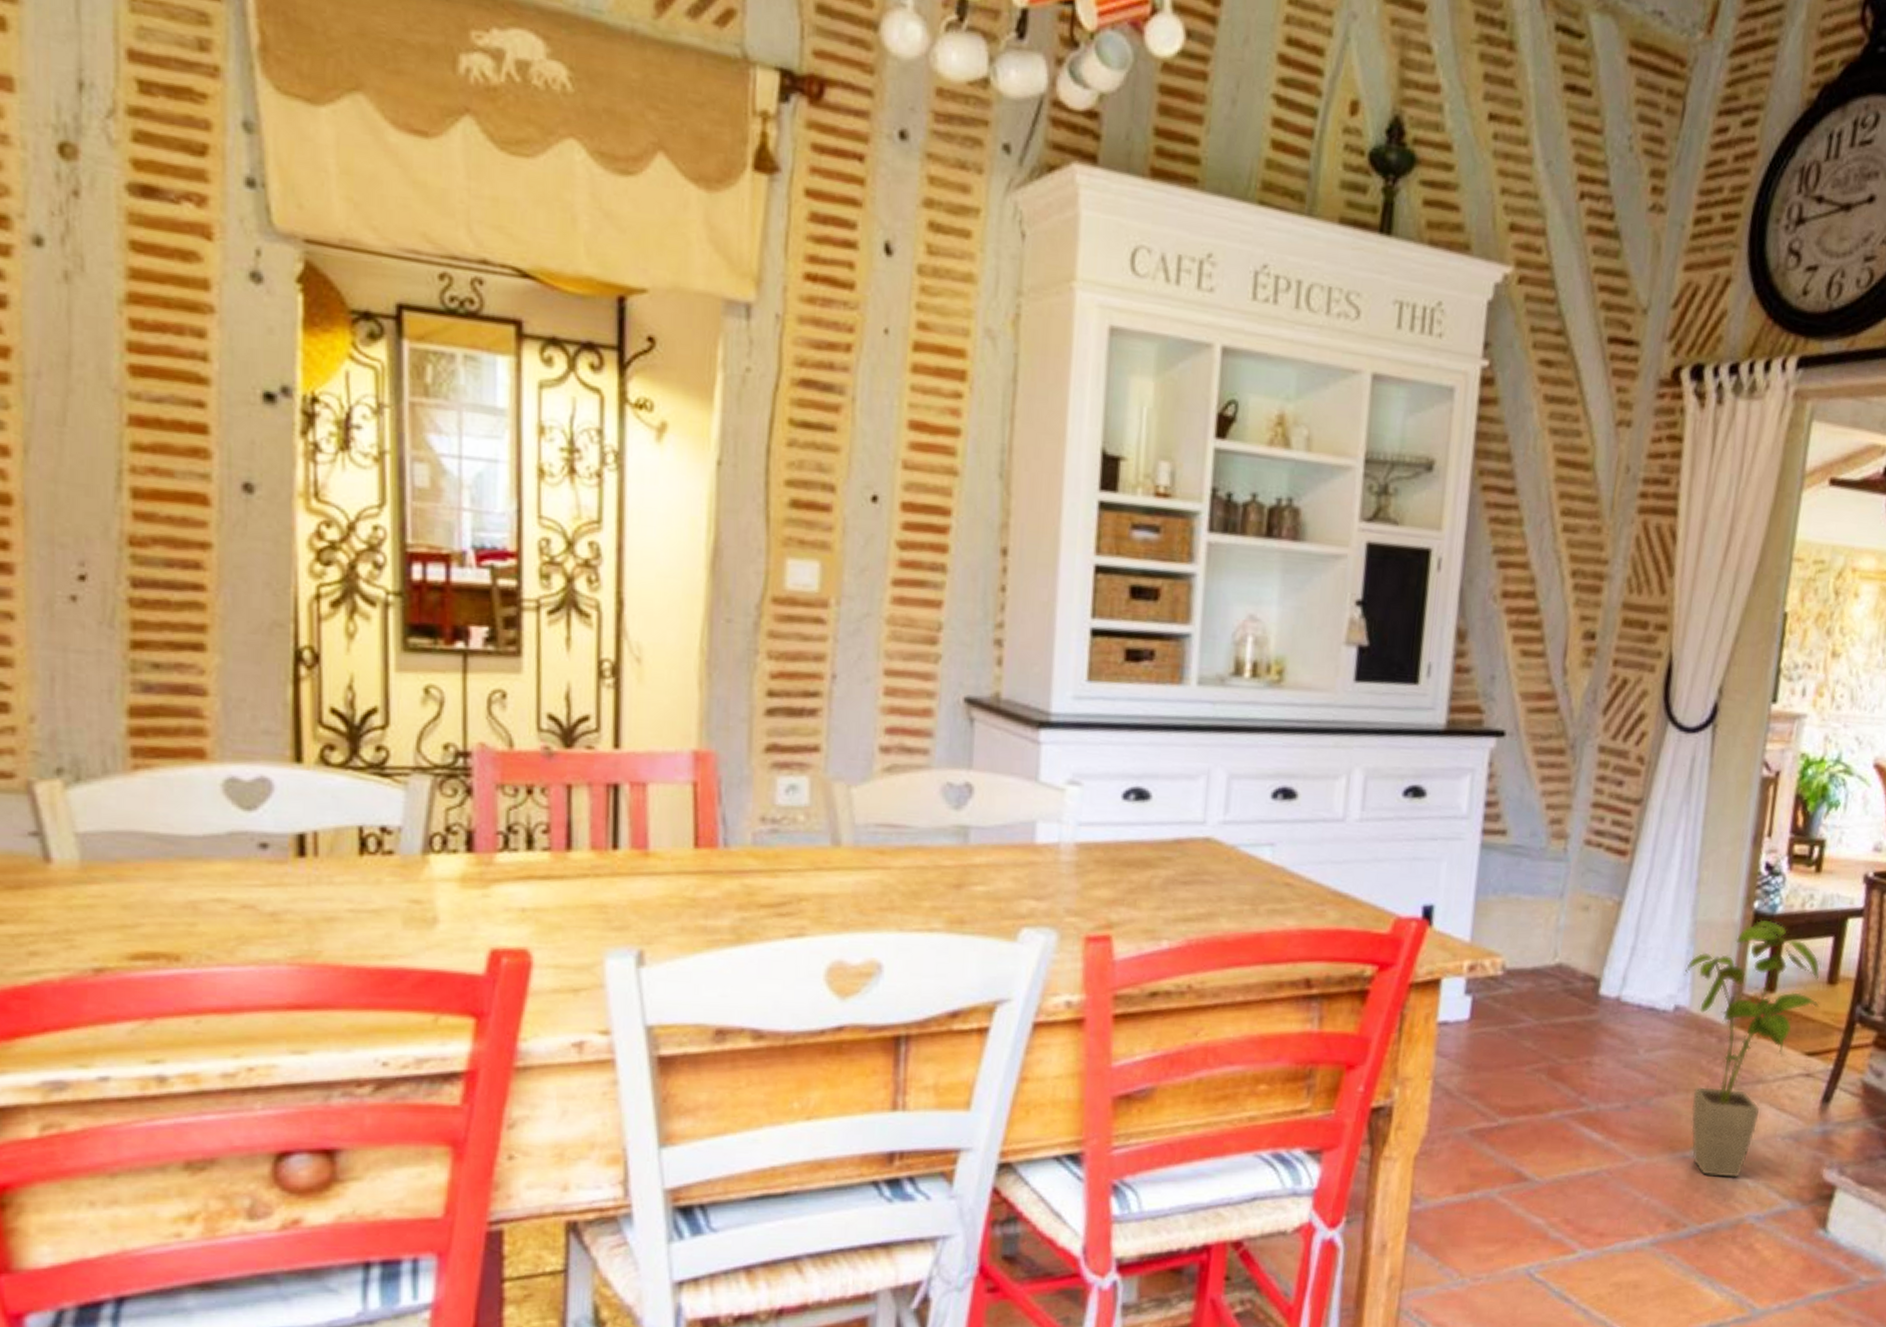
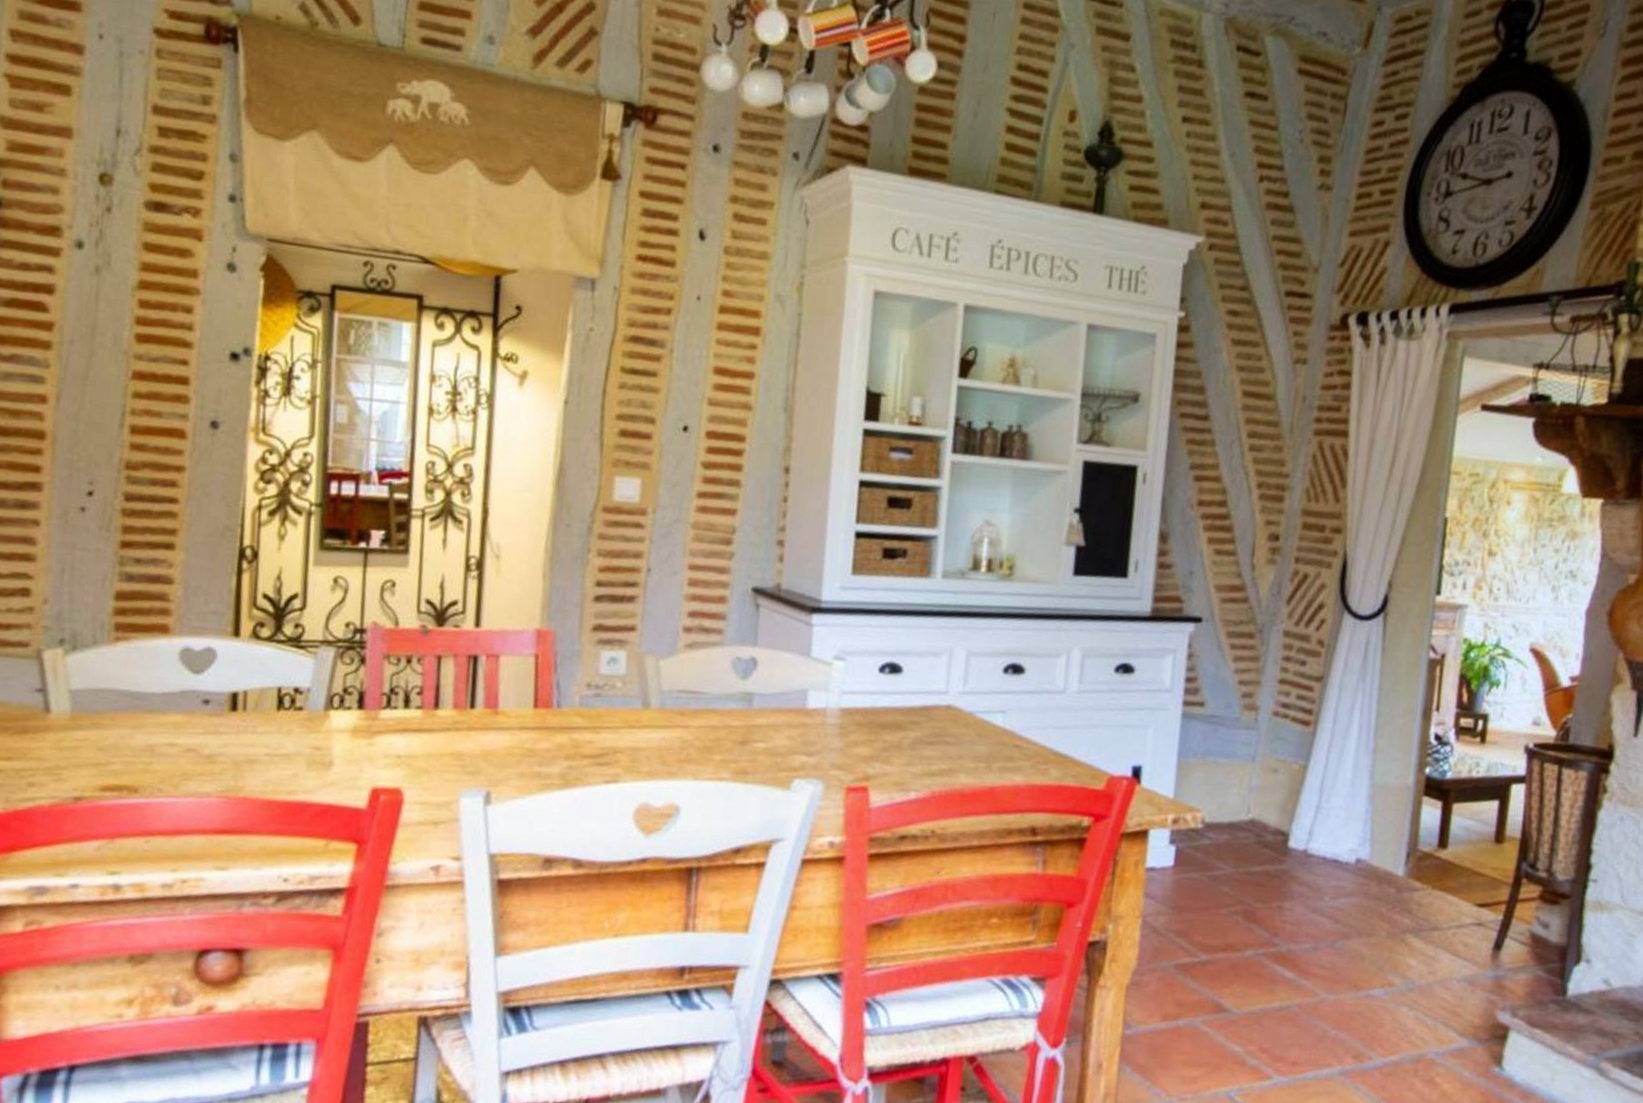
house plant: present [1684,919,1820,1178] -> none [1363,783,1488,1016]

